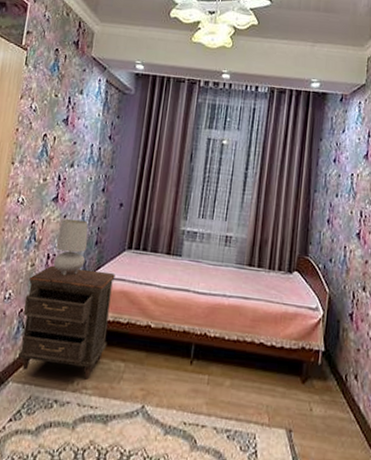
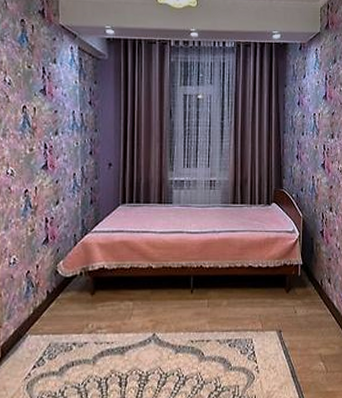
nightstand: present [18,265,115,380] -> none [30,226,114,323]
table lamp: present [53,218,88,276] -> none [52,183,83,236]

